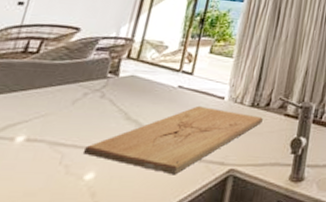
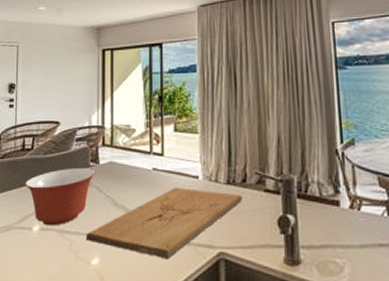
mixing bowl: none [17,77,113,138] -> present [25,168,96,226]

